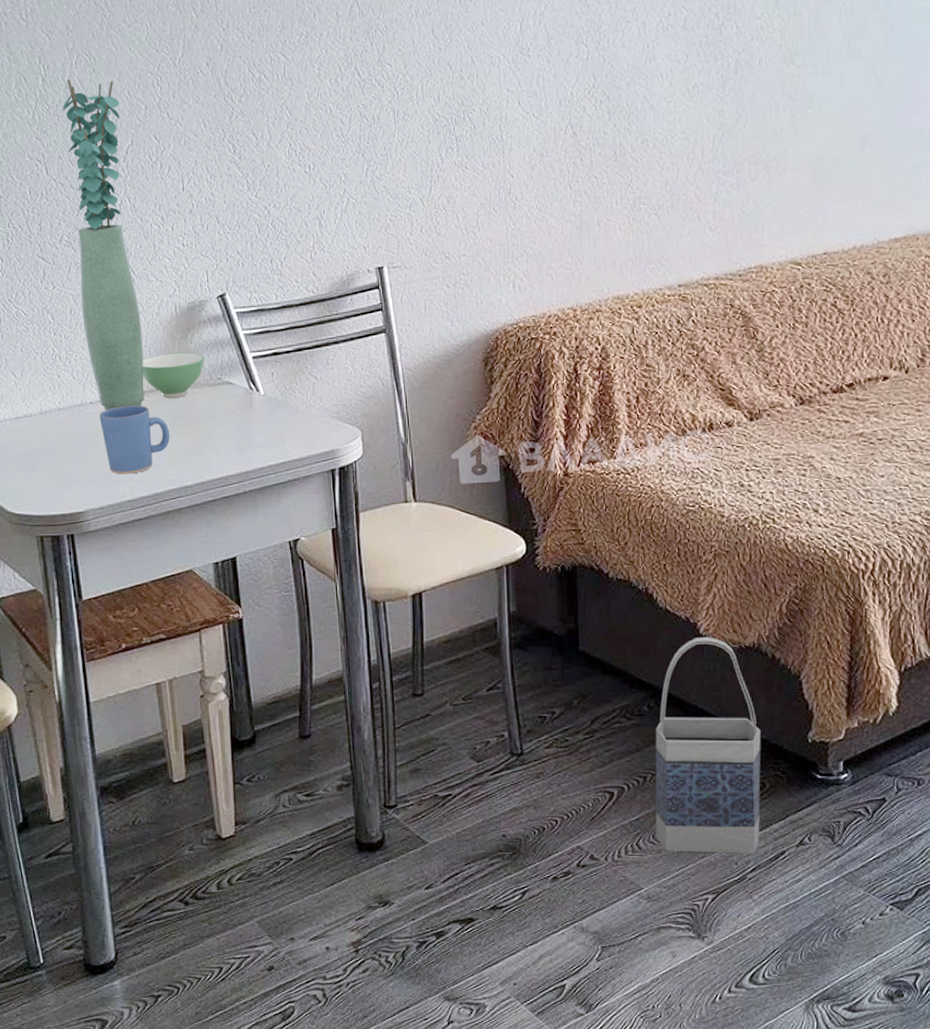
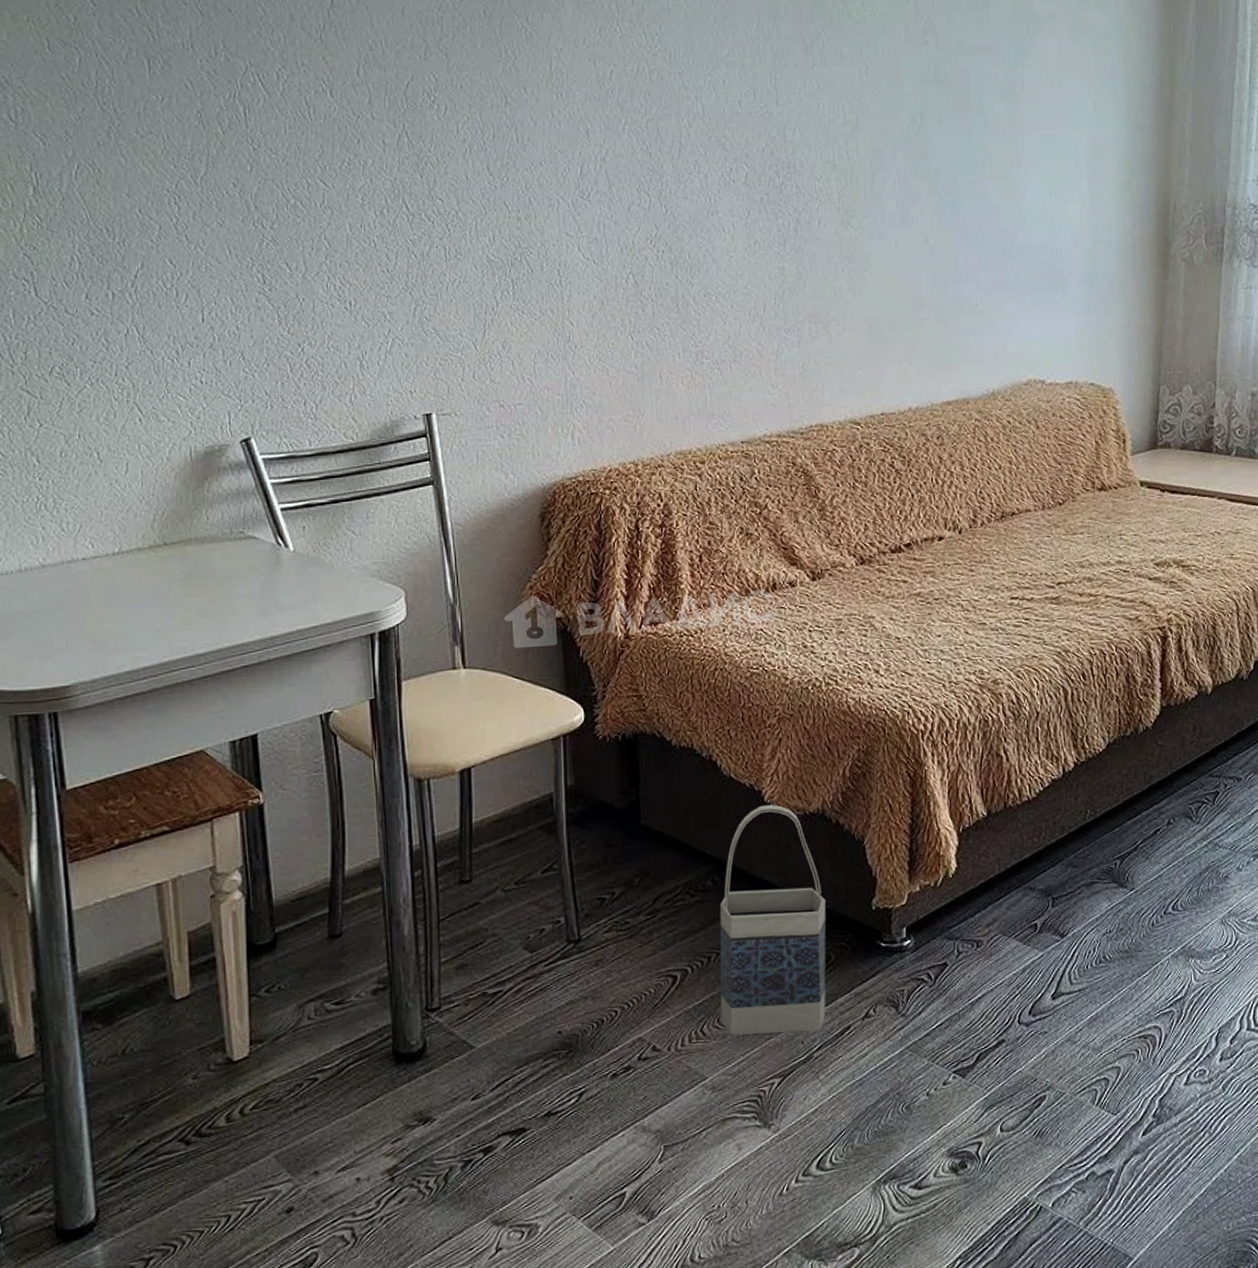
vase: present [62,79,145,411] -> none [57,190,150,569]
mug: present [99,405,170,474] -> none [93,562,181,642]
bowl: present [142,352,205,399] -> none [148,502,225,555]

